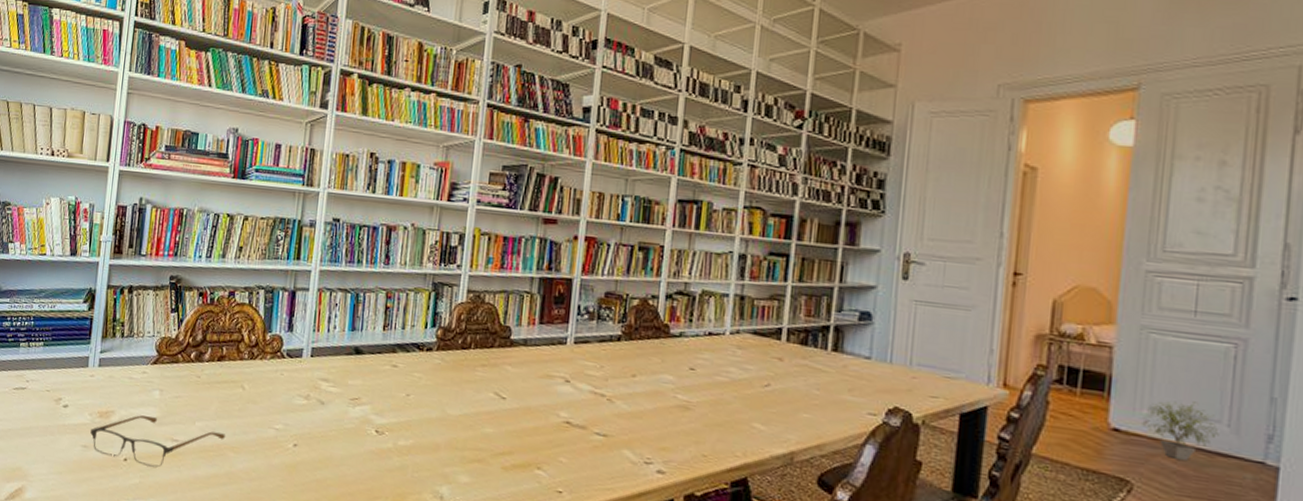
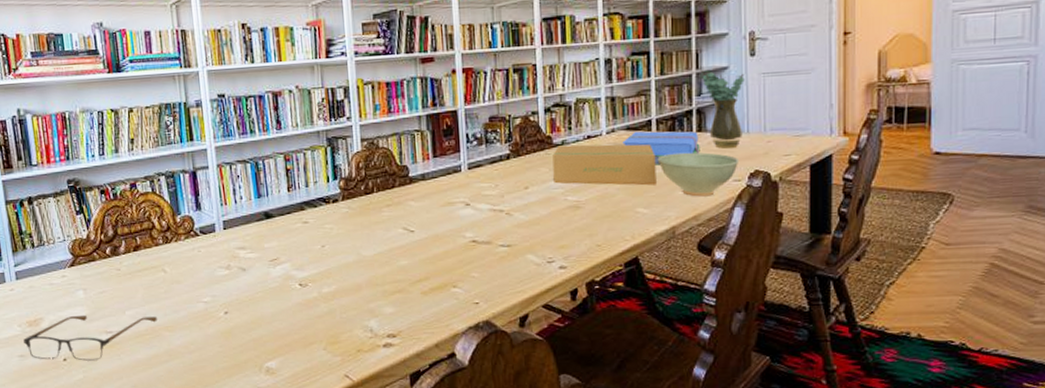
box: none [664,337,782,401] -> present [552,144,656,186]
books: none [746,337,834,381] -> present [622,131,700,167]
bowl: none [783,369,878,426] -> present [657,152,740,197]
vase: none [843,282,894,379] -> present [700,68,745,150]
potted plant: present [1142,401,1219,460] -> none [958,117,1019,168]

